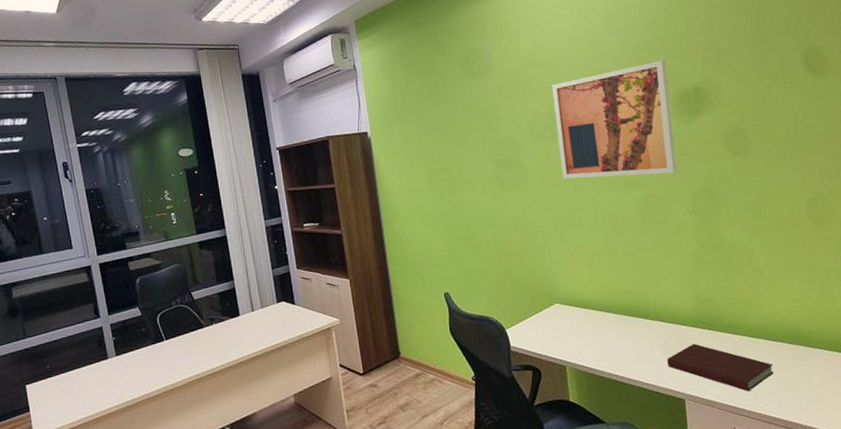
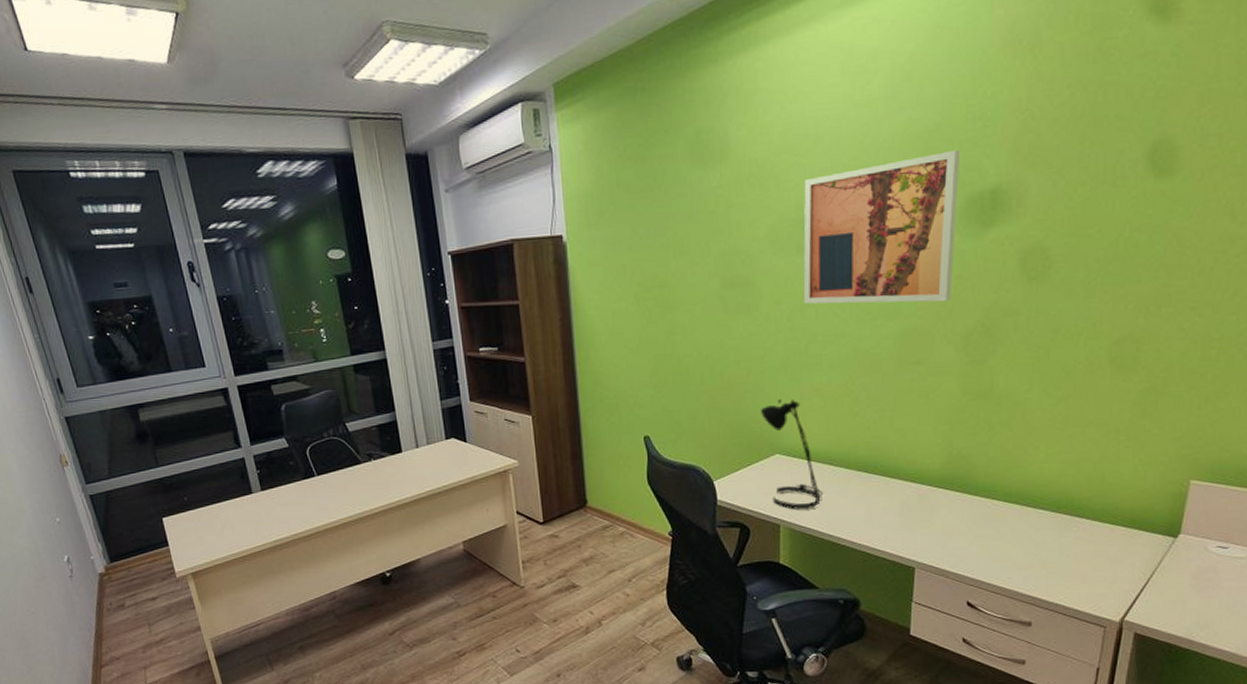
desk lamp: none [538,256,598,352] -> present [760,399,822,510]
notebook: present [667,343,774,392] -> none [901,507,1028,562]

